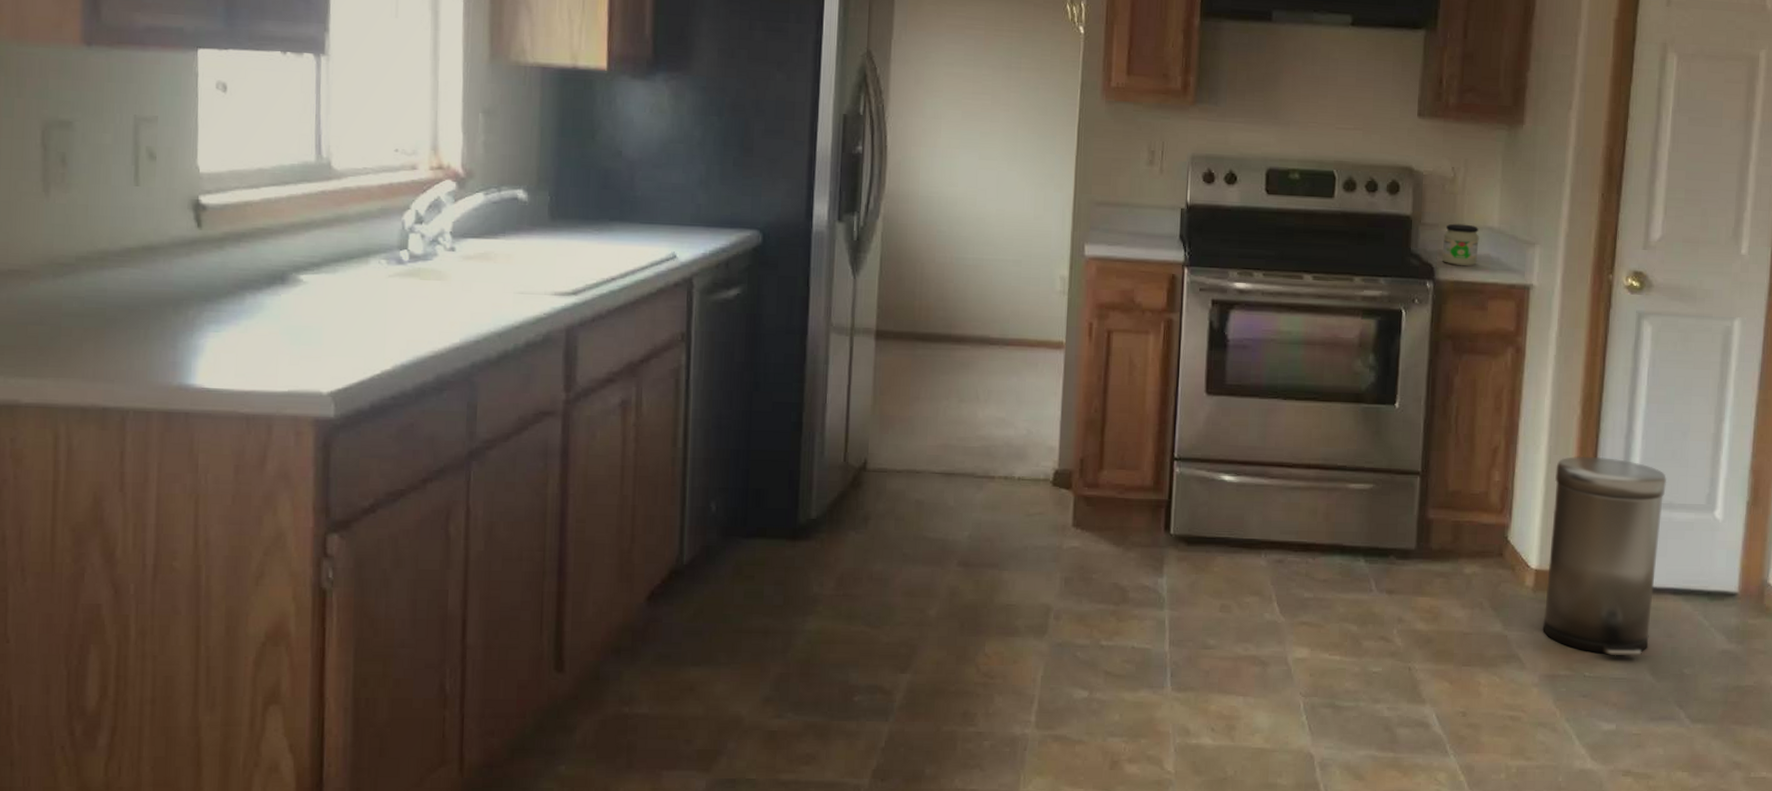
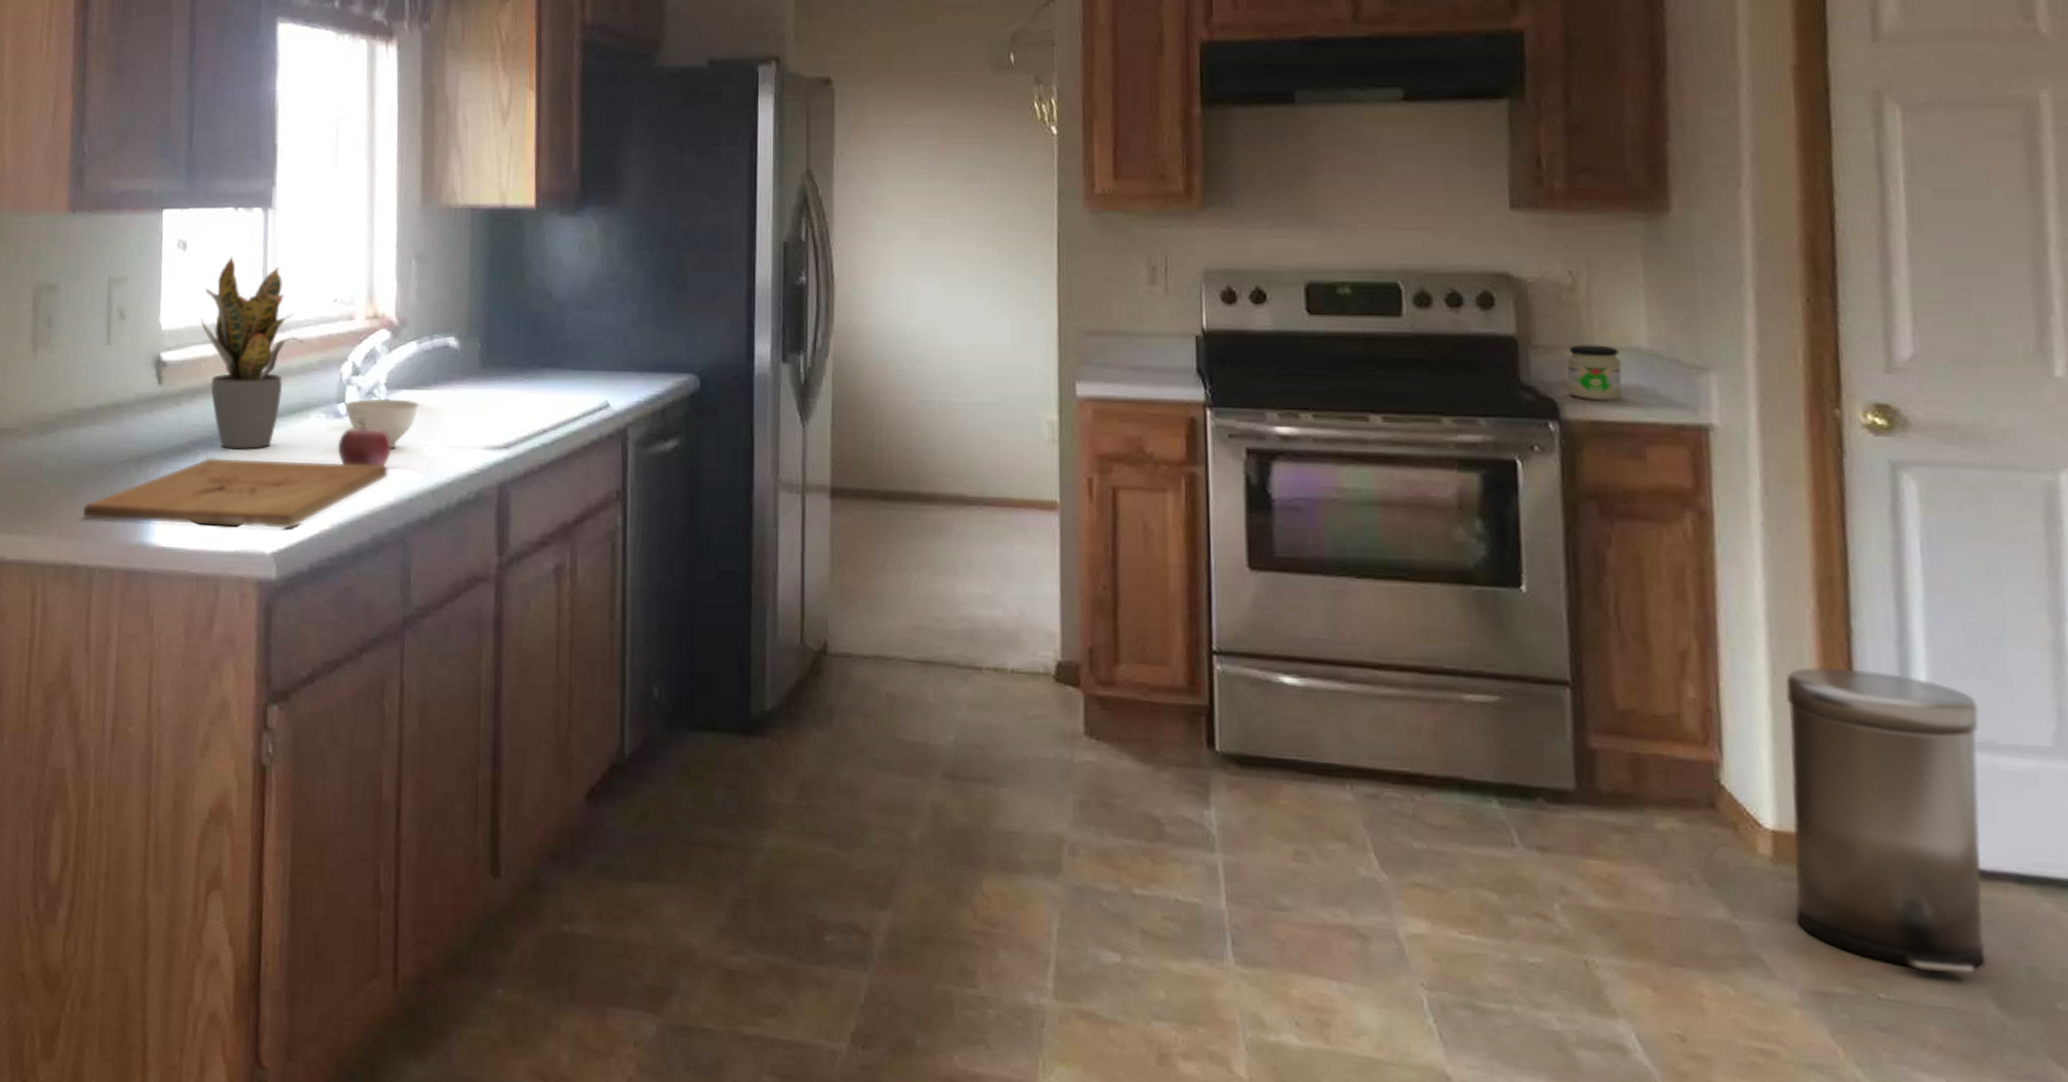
cutting board: none [113,300,455,371] -> present [83,456,390,530]
potted plant: none [245,101,364,293] -> present [200,256,306,449]
fruit: none [400,264,457,311] -> present [337,417,392,467]
bowl: none [408,246,486,295] -> present [345,398,419,450]

